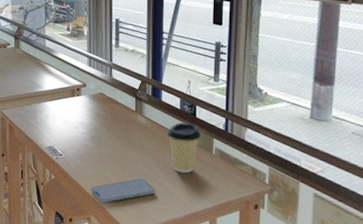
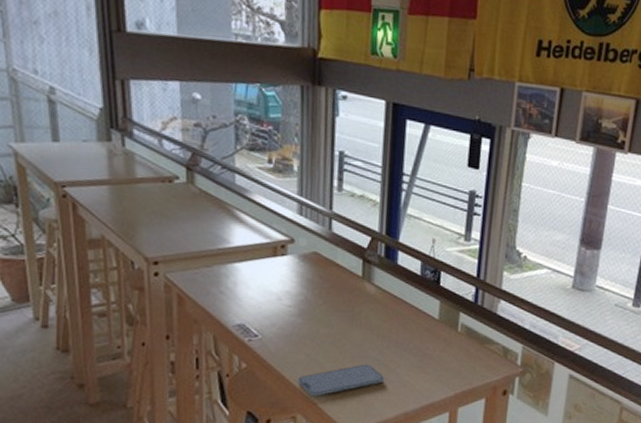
coffee cup: present [166,122,202,174] -> none [402,291,446,356]

